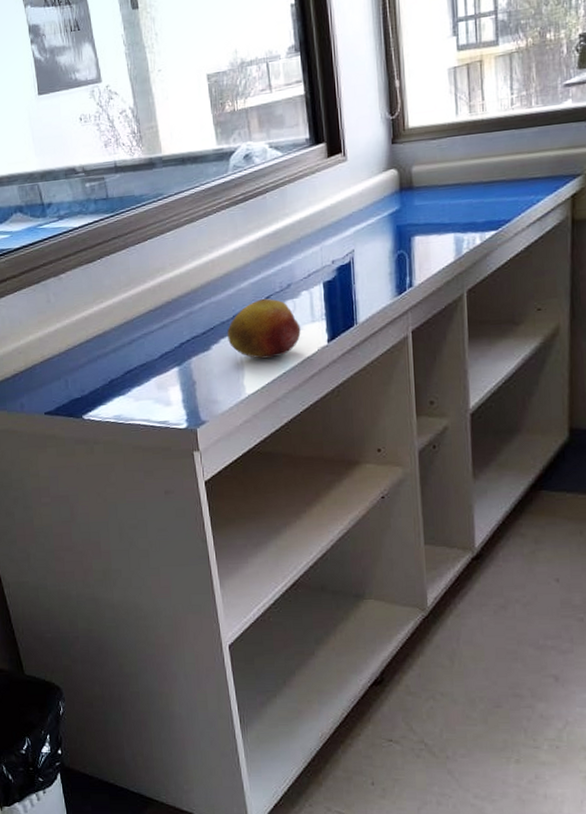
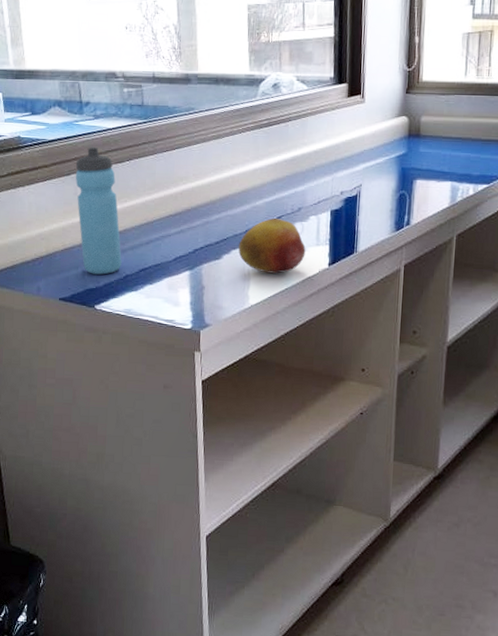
water bottle: none [44,249,105,383] -> present [75,146,122,275]

